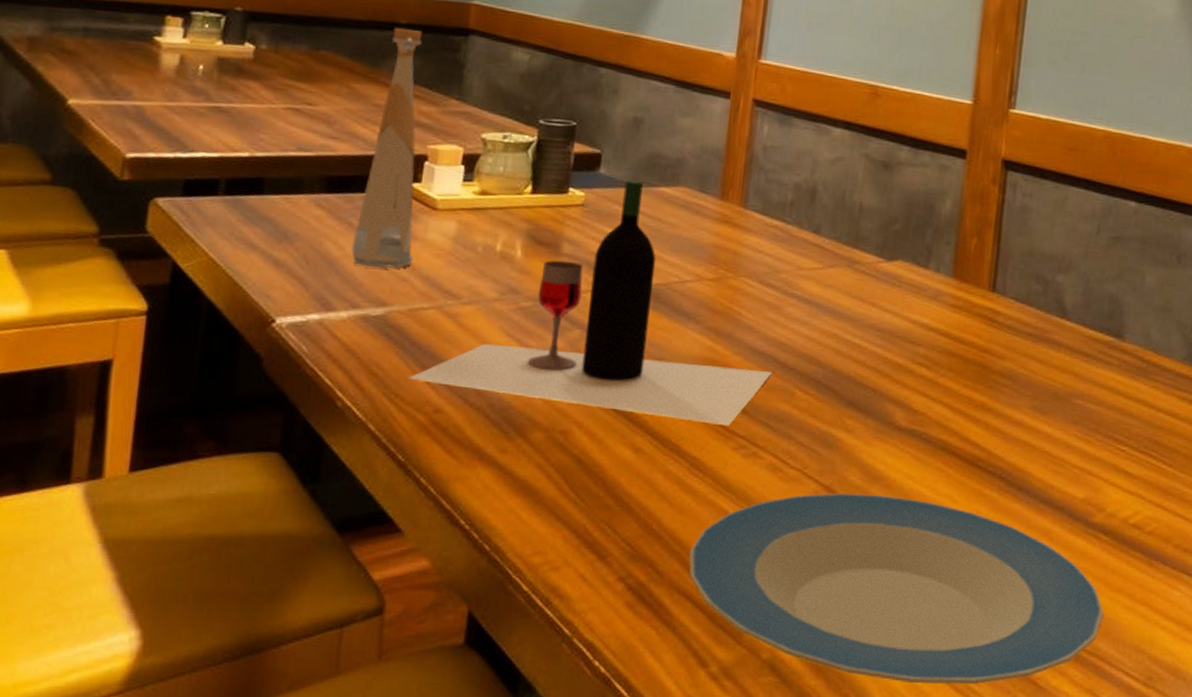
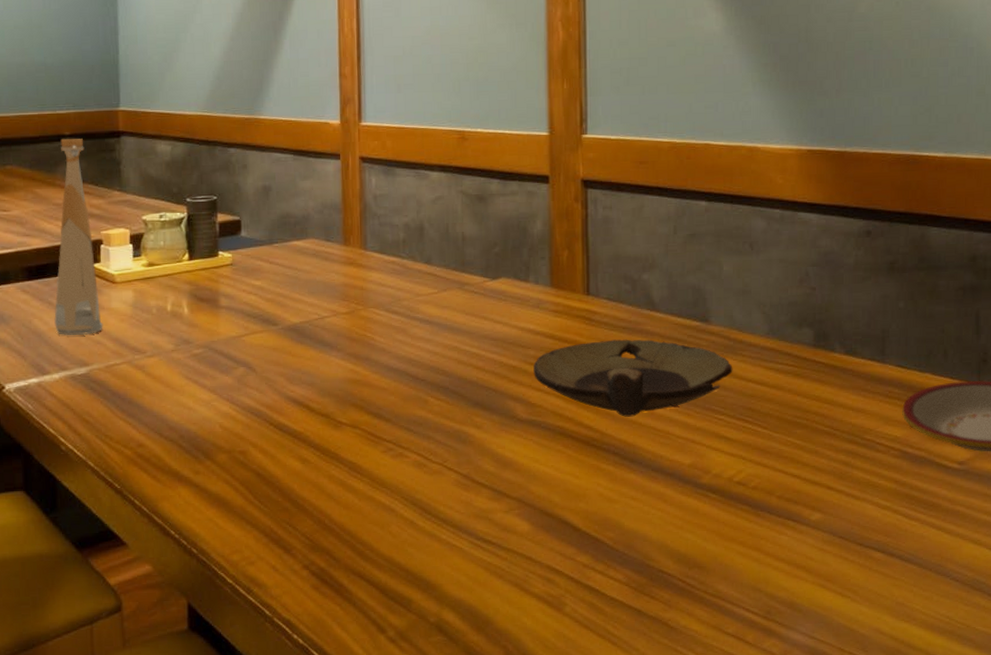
wine bottle: present [408,179,772,425] -> none [113,238,406,433]
plate: present [689,493,1104,685] -> none [358,477,721,633]
oil lamp: none [921,346,1143,438] -> present [533,339,733,417]

